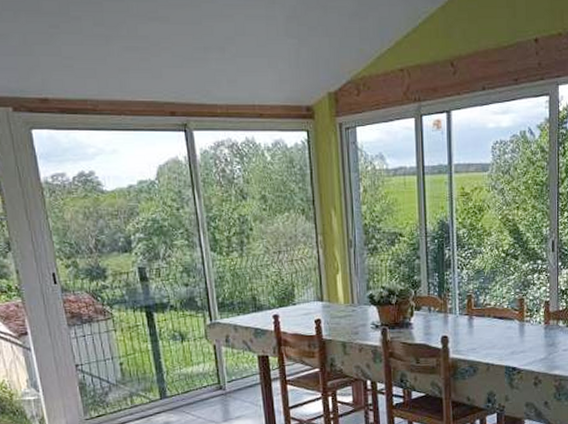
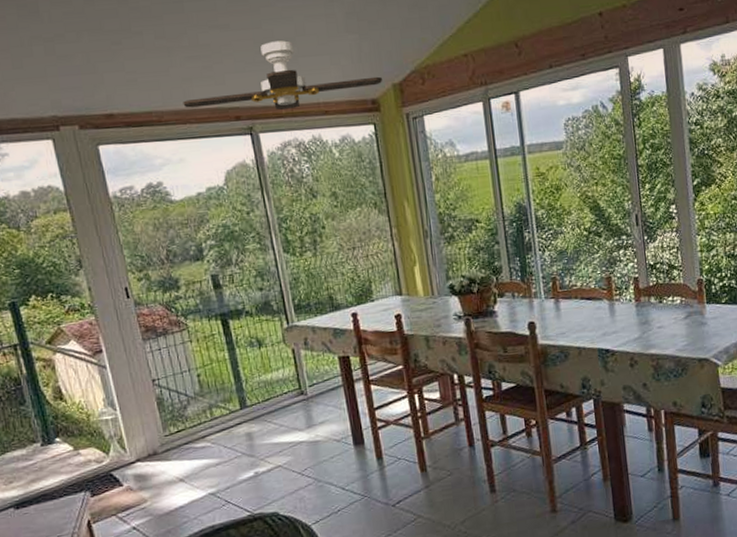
ceiling fan: none [119,39,318,109] -> present [183,40,382,110]

